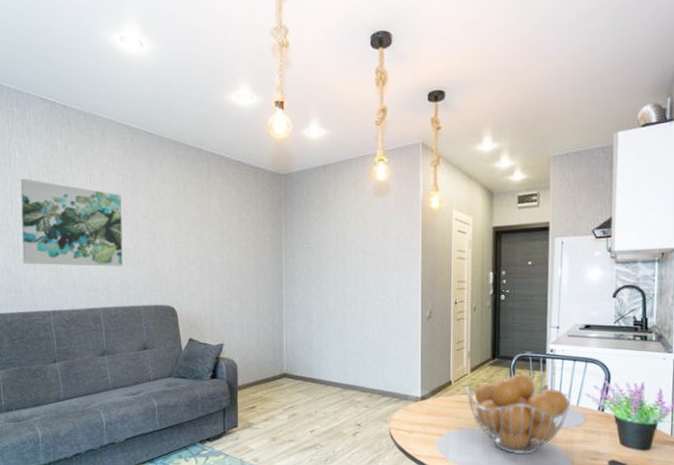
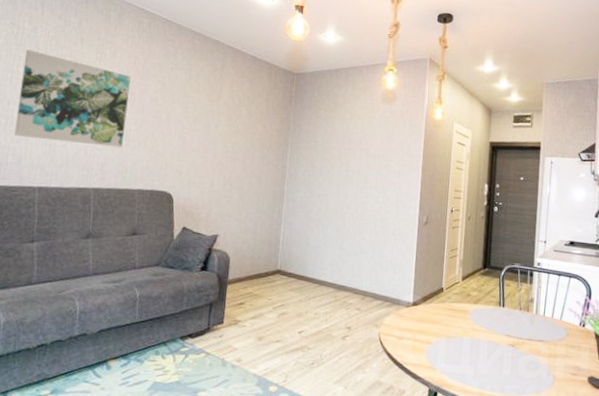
fruit basket: present [465,374,571,455] -> none [456,285,555,367]

